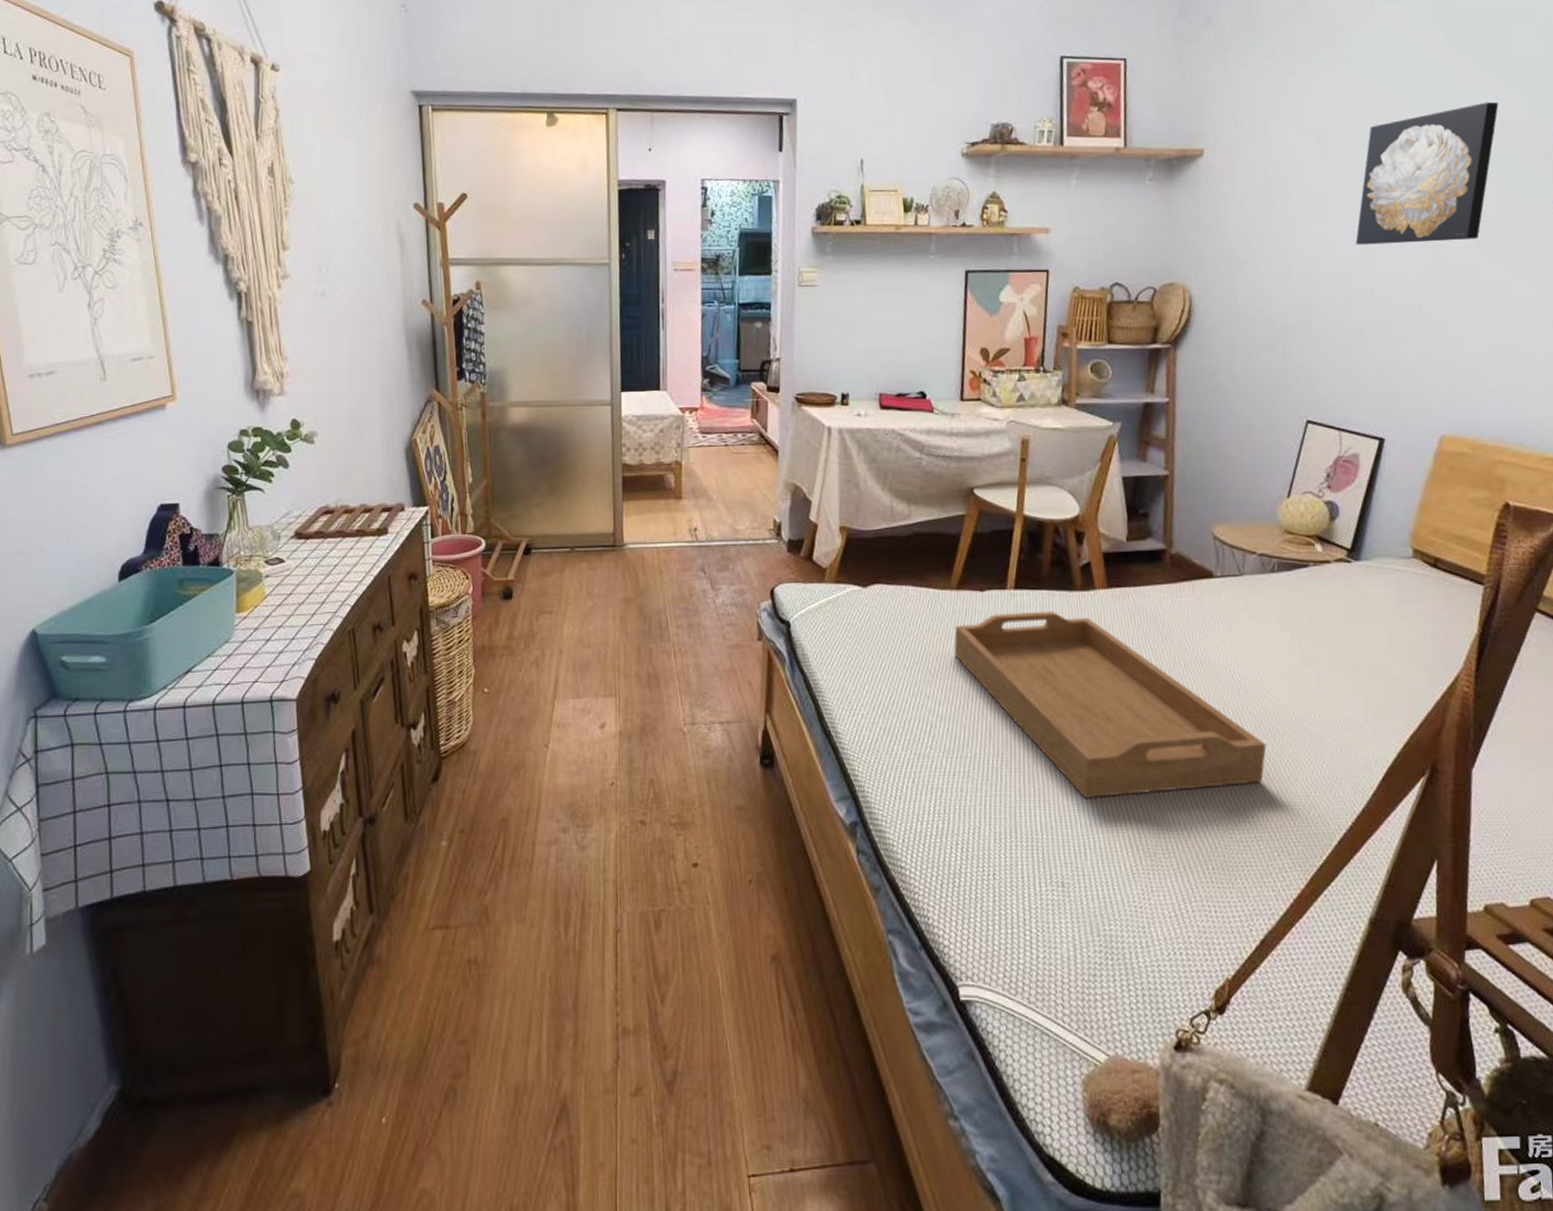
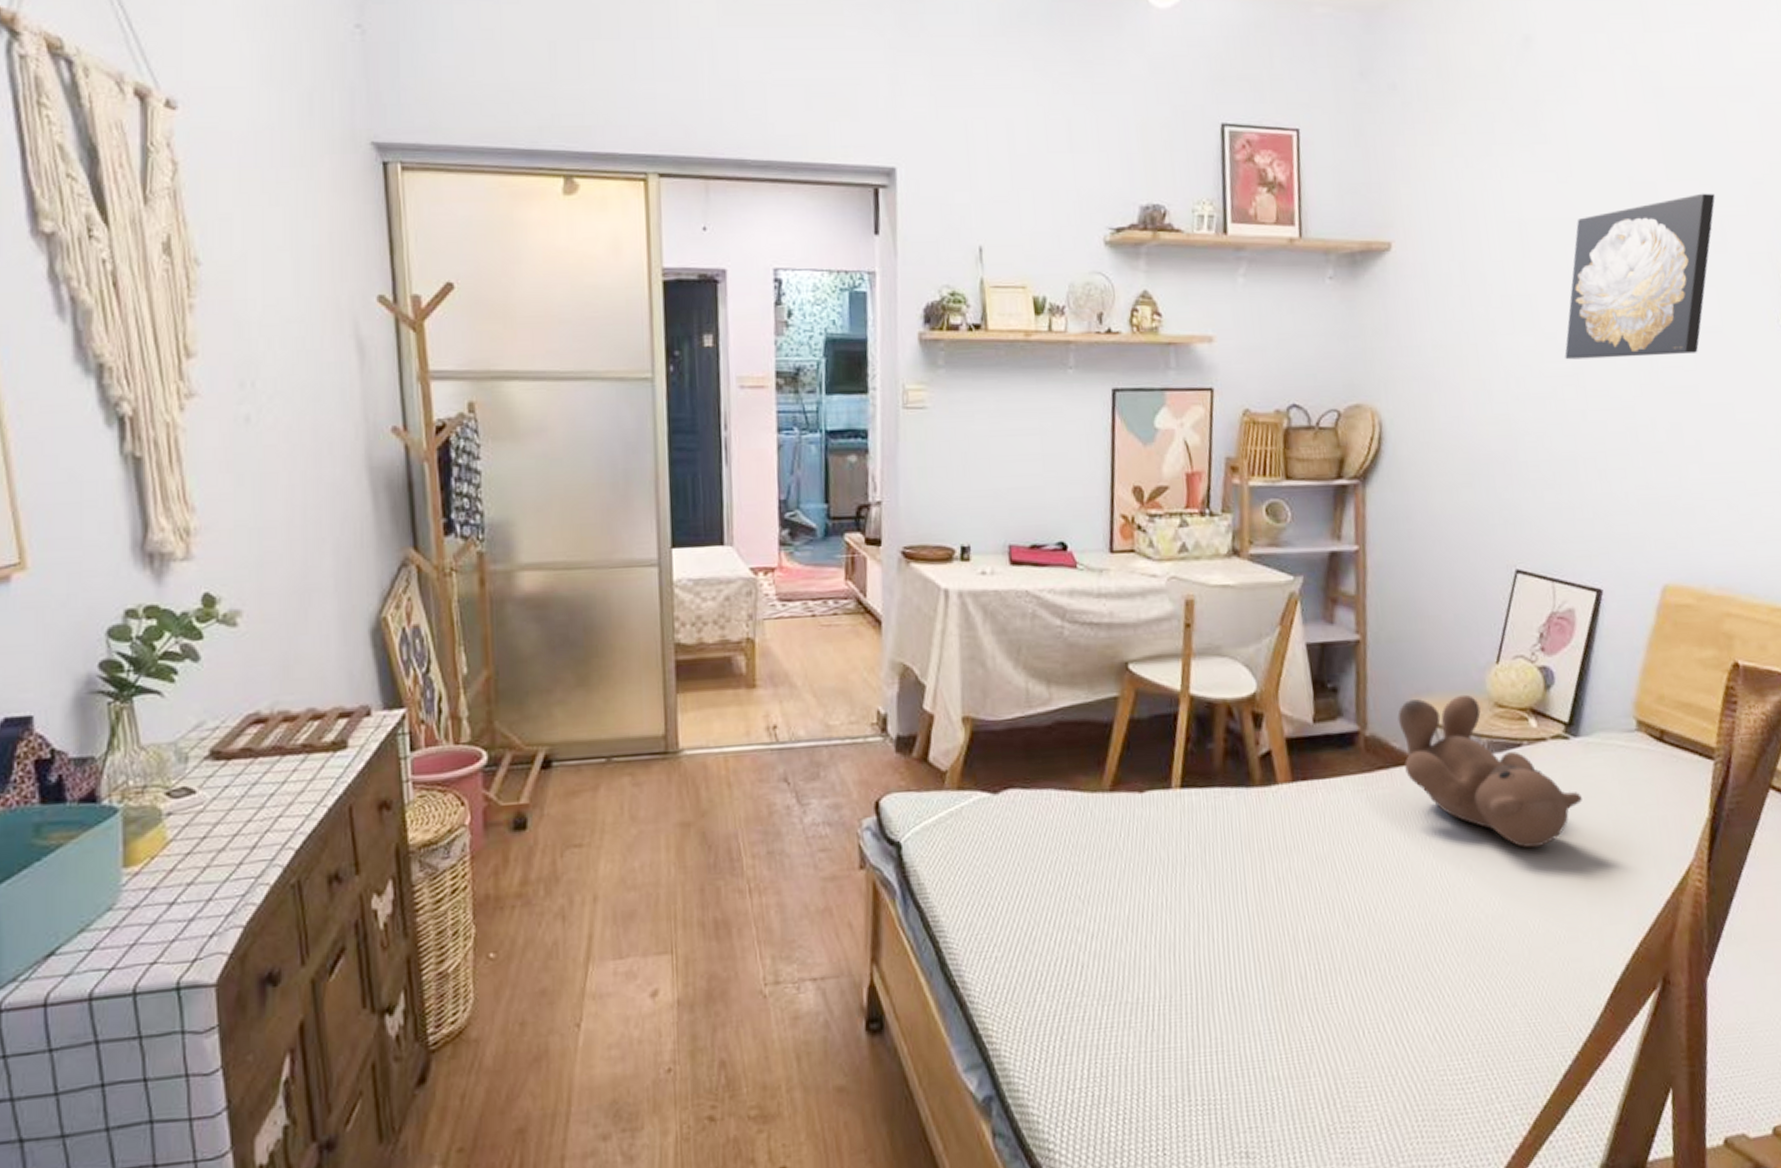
serving tray: present [954,610,1267,798] -> none [1108,813,1480,1045]
teddy bear: none [1199,522,1361,652] -> present [1397,694,1582,849]

